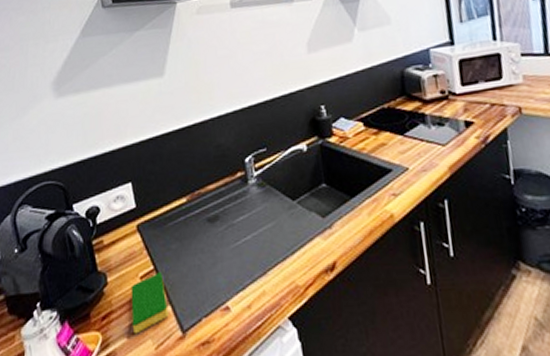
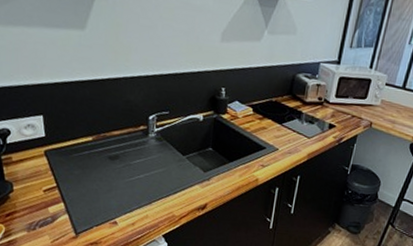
dish sponge: present [130,272,169,334] -> none [32,189,66,230]

